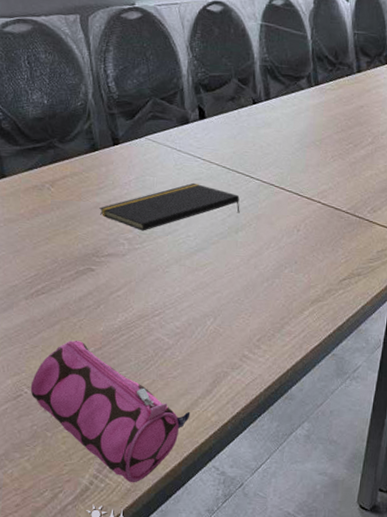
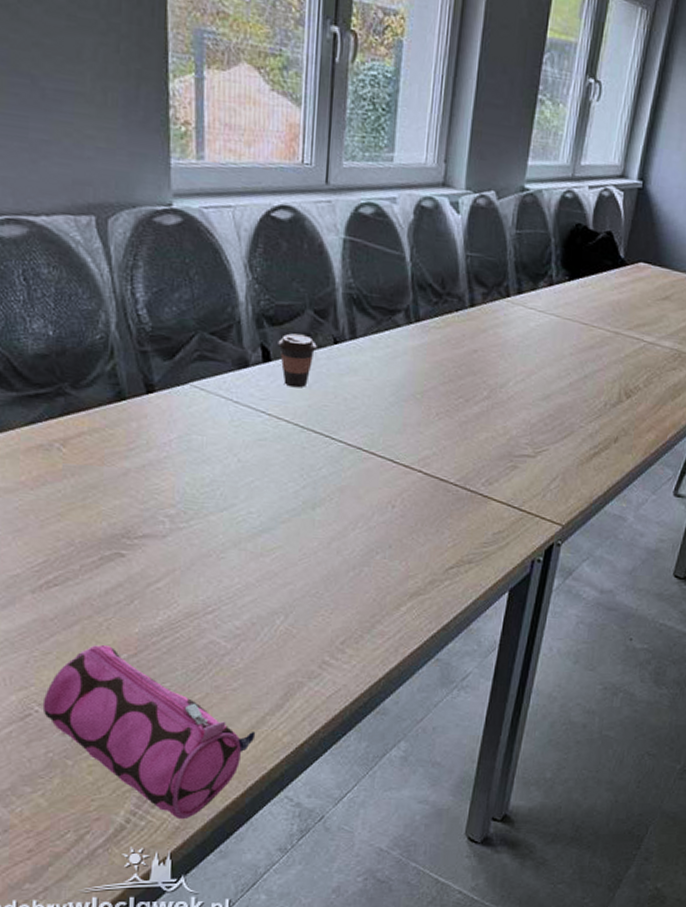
notepad: present [99,182,240,231] -> none [129,444,318,506]
coffee cup: none [210,97,240,139] -> present [277,333,317,388]

